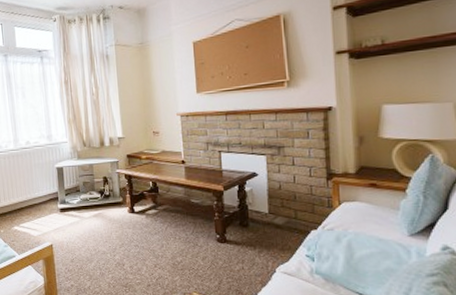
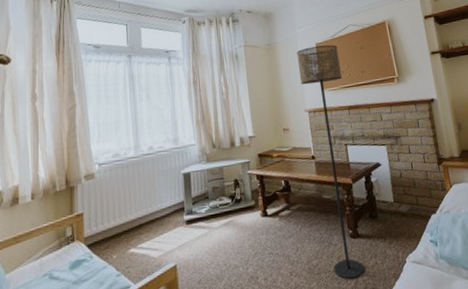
floor lamp: none [171,43,229,278] -> present [296,45,364,279]

